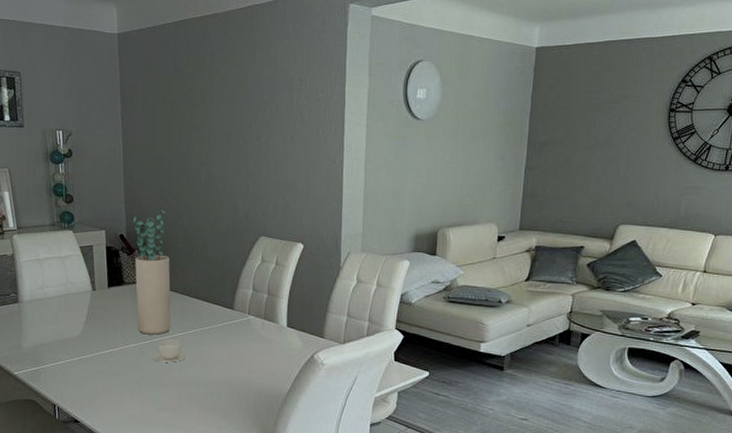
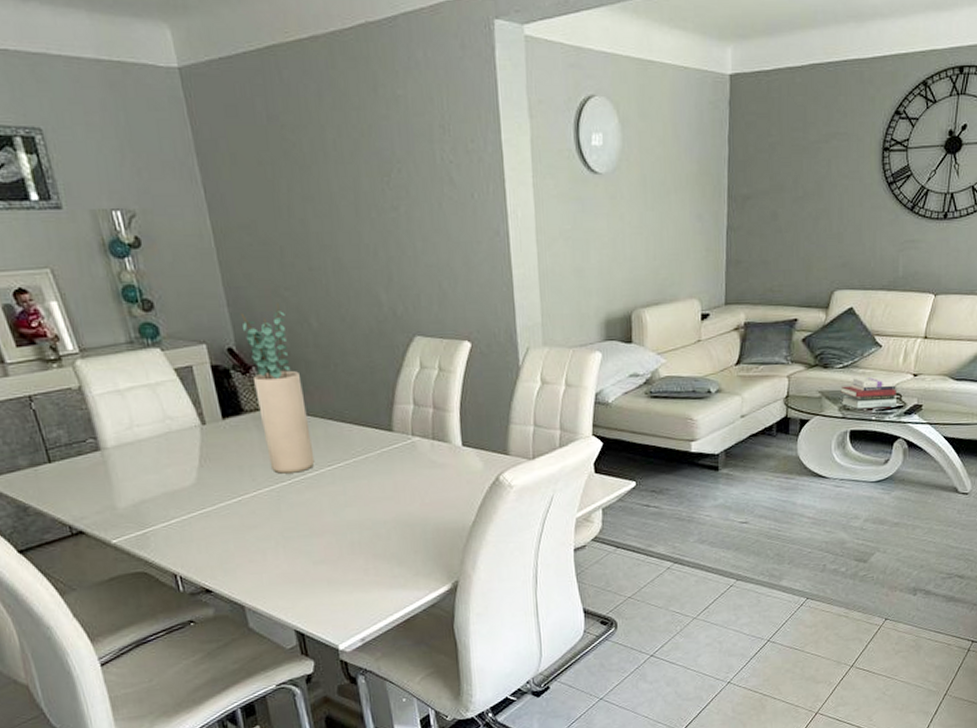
teacup: present [153,339,187,363] -> none [296,476,341,506]
books: none [620,302,675,332] -> present [840,377,896,410]

